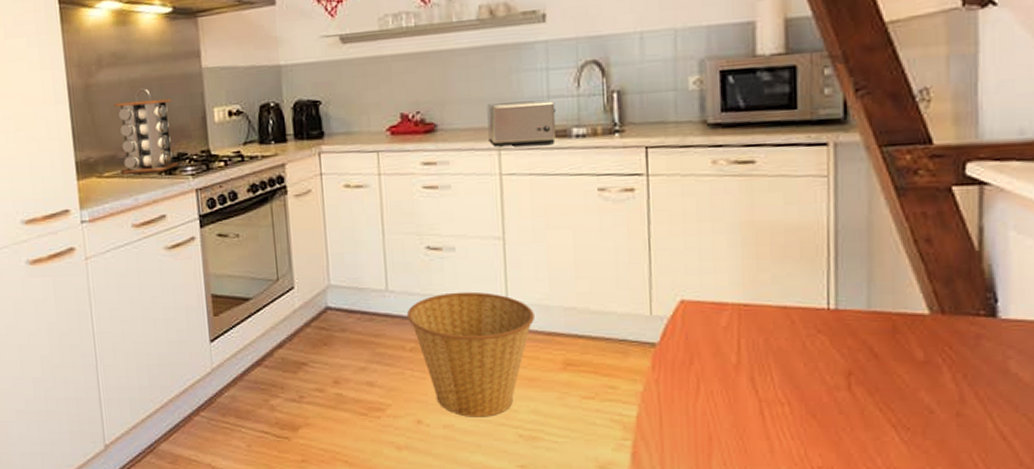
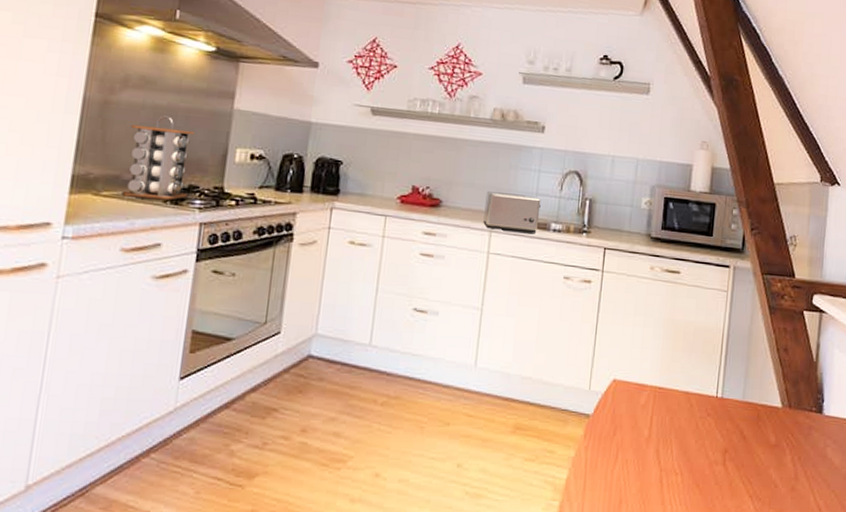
basket: present [406,291,534,417] -> none [384,353,497,474]

